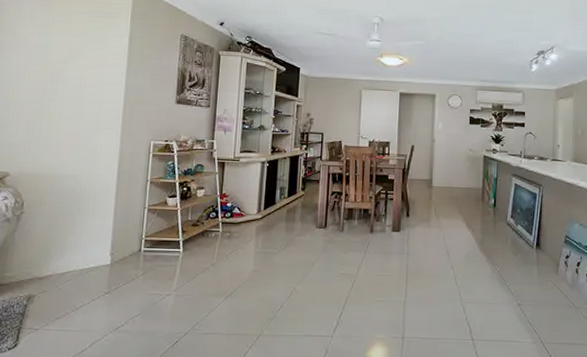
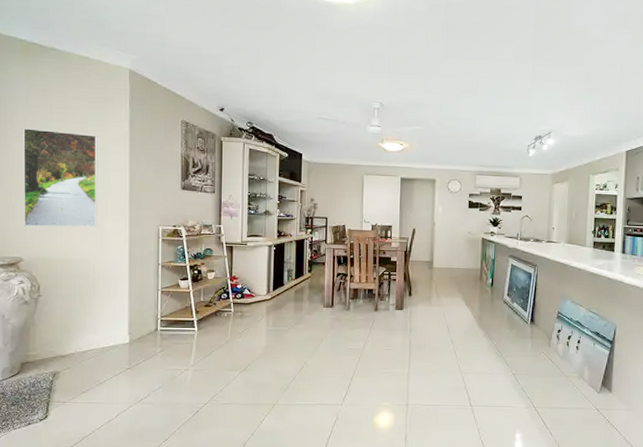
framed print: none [14,42,97,142] -> present [23,128,98,228]

